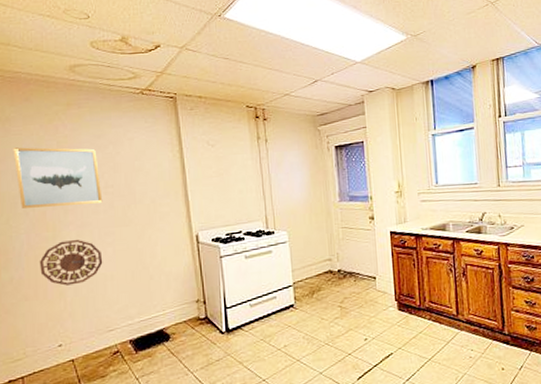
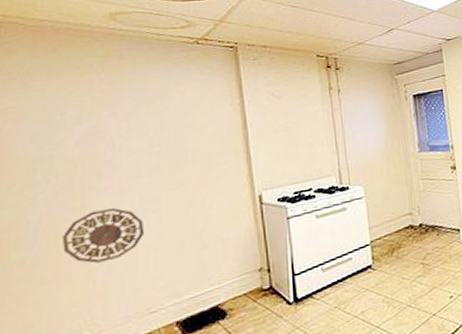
wall art: present [13,147,103,208] -> none [33,104,146,175]

